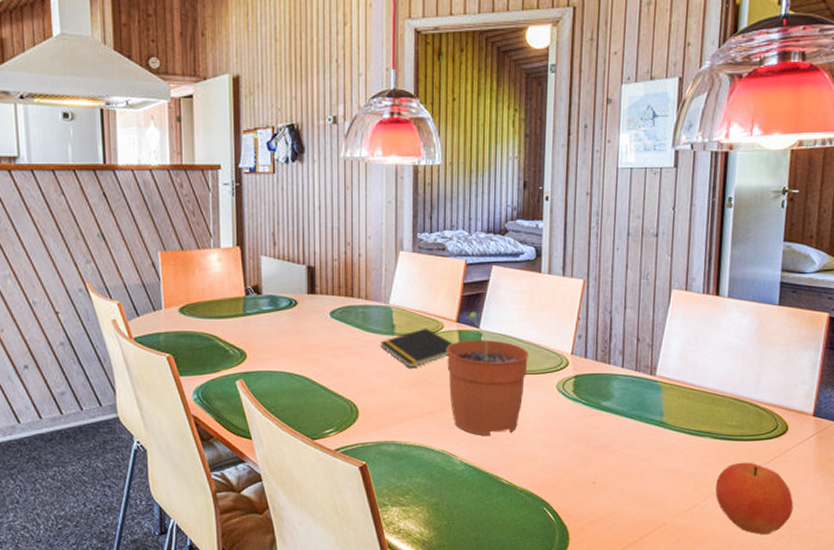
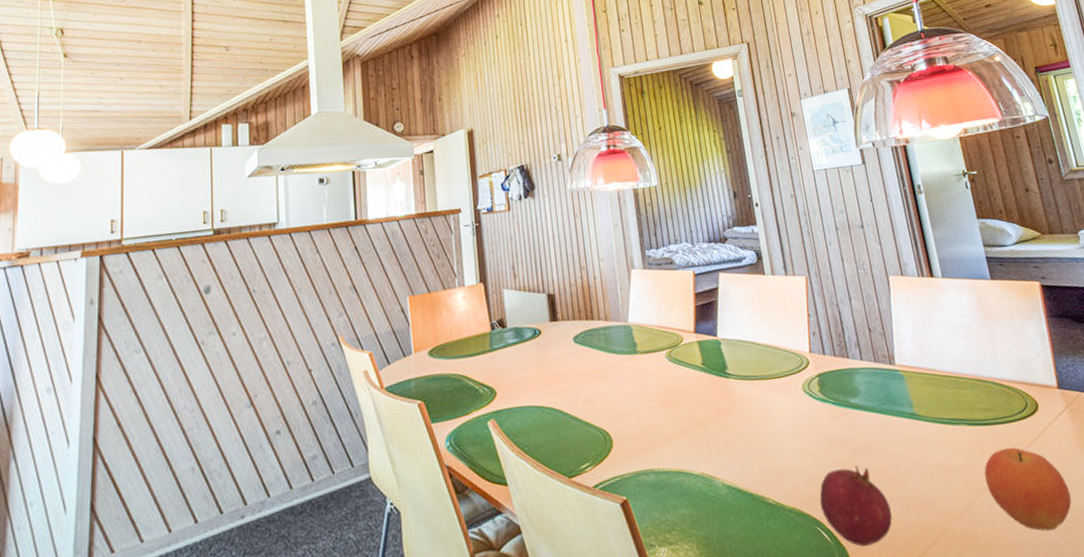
notepad: present [380,328,453,369] -> none [624,342,695,387]
plant pot: present [446,311,528,436] -> none [689,320,773,452]
fruit: none [551,460,618,528] -> present [819,465,893,547]

